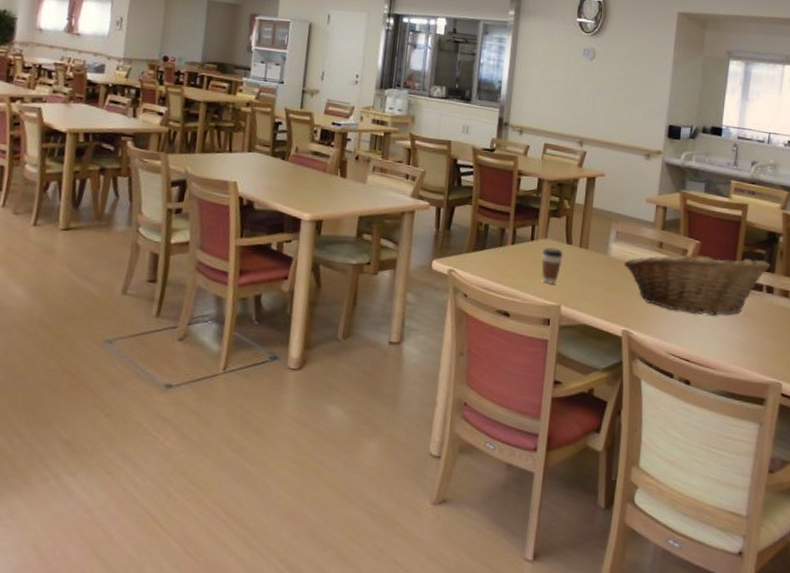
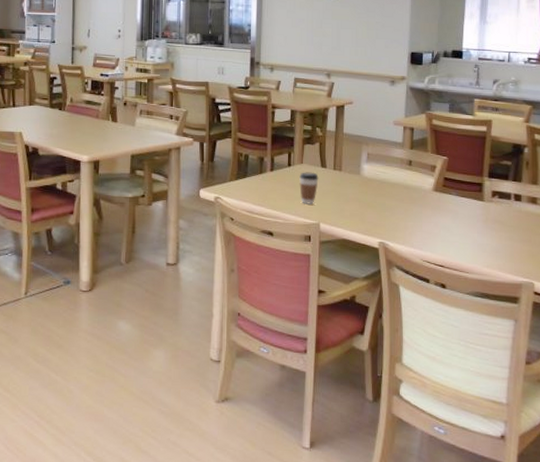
fruit basket: present [623,249,771,316] -> none [375,165,518,225]

